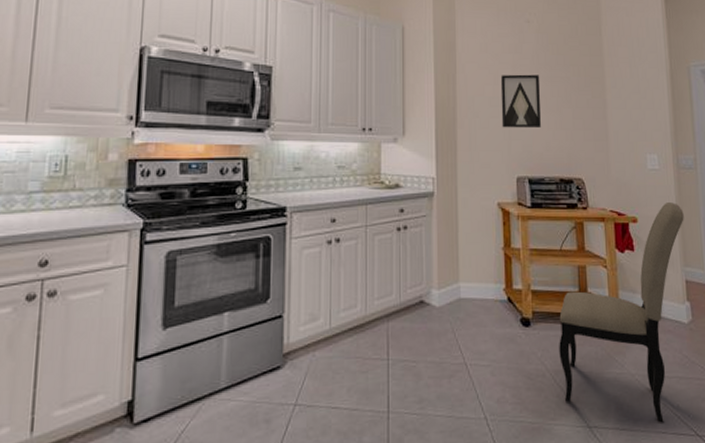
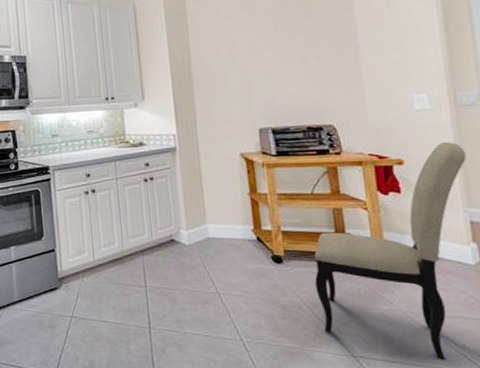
wall art: present [500,74,541,129] -> none [235,29,282,85]

